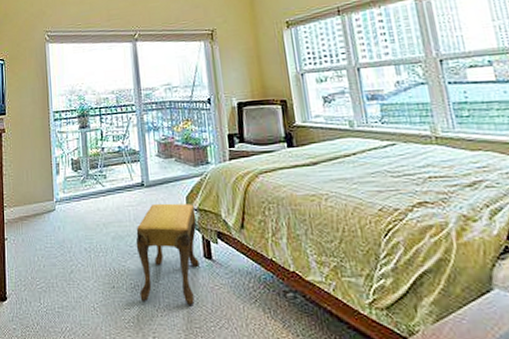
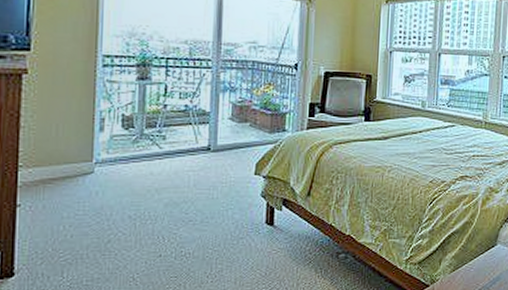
footstool: present [136,203,200,306] -> none [190,169,264,271]

